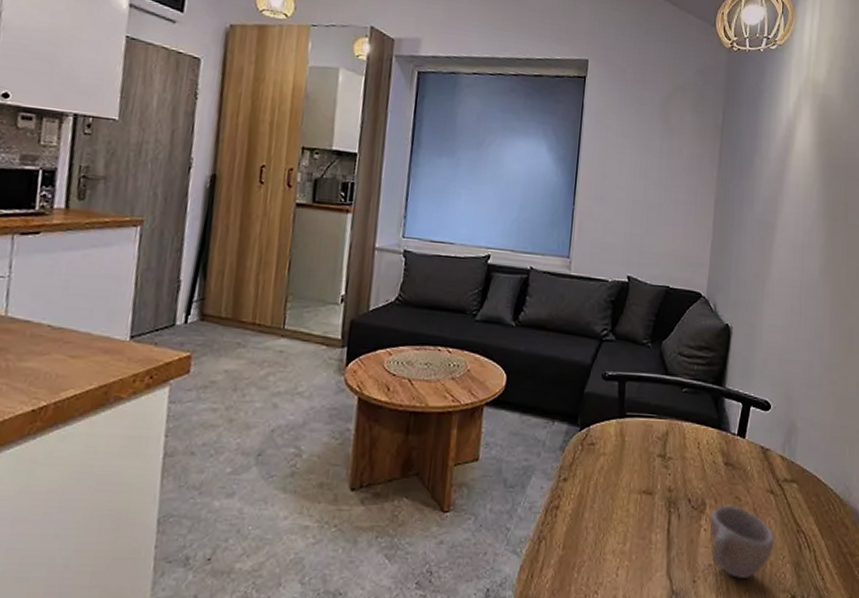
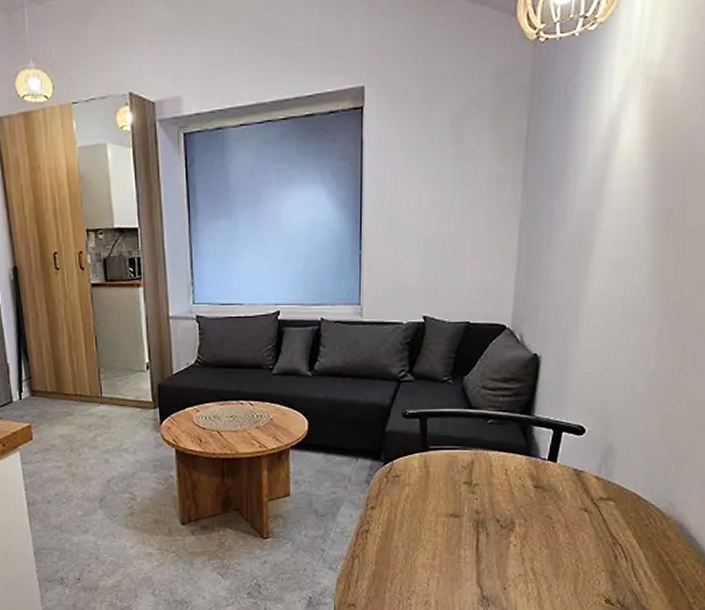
cup: present [709,505,775,578] -> none [519,523,589,585]

